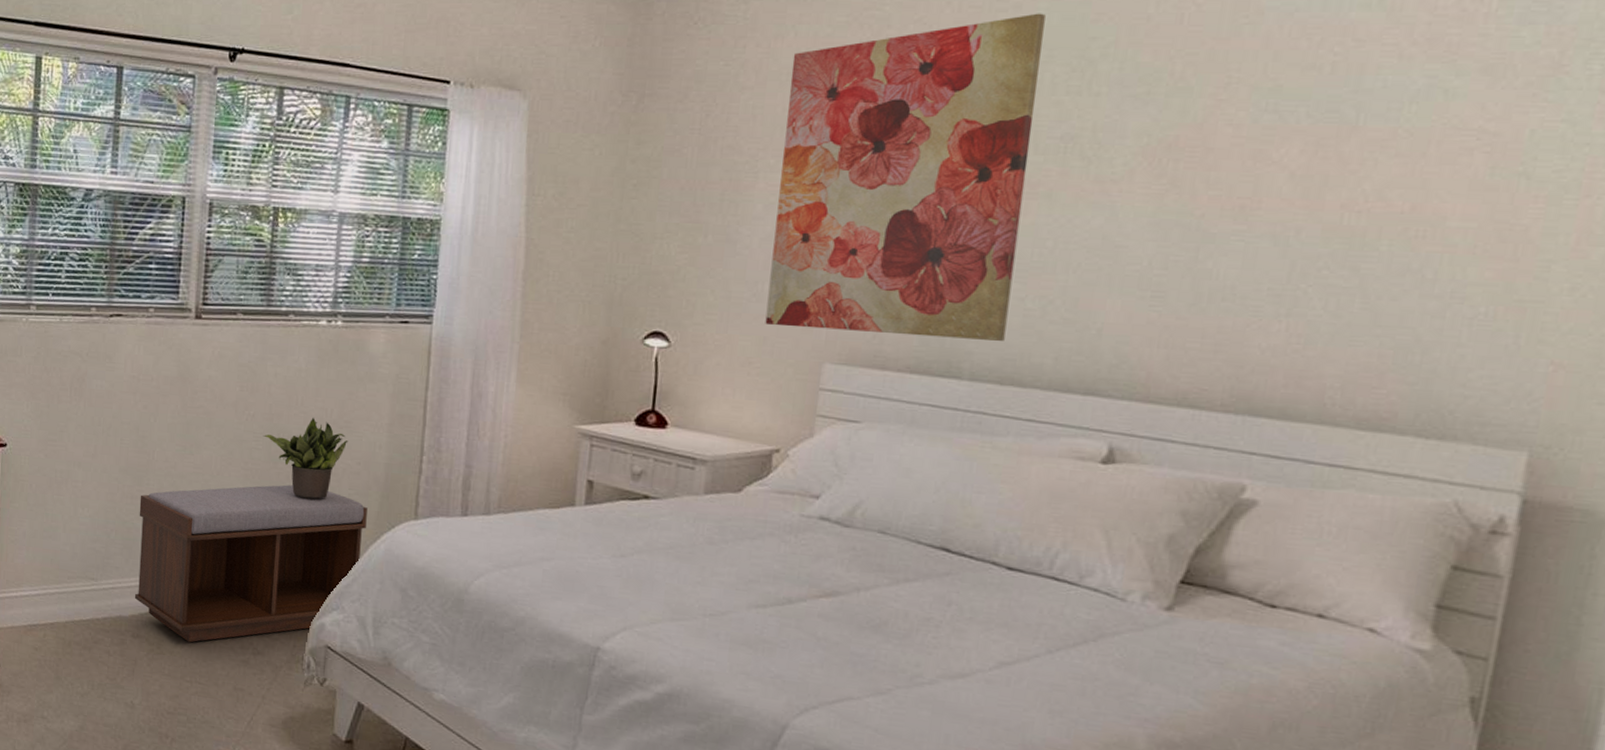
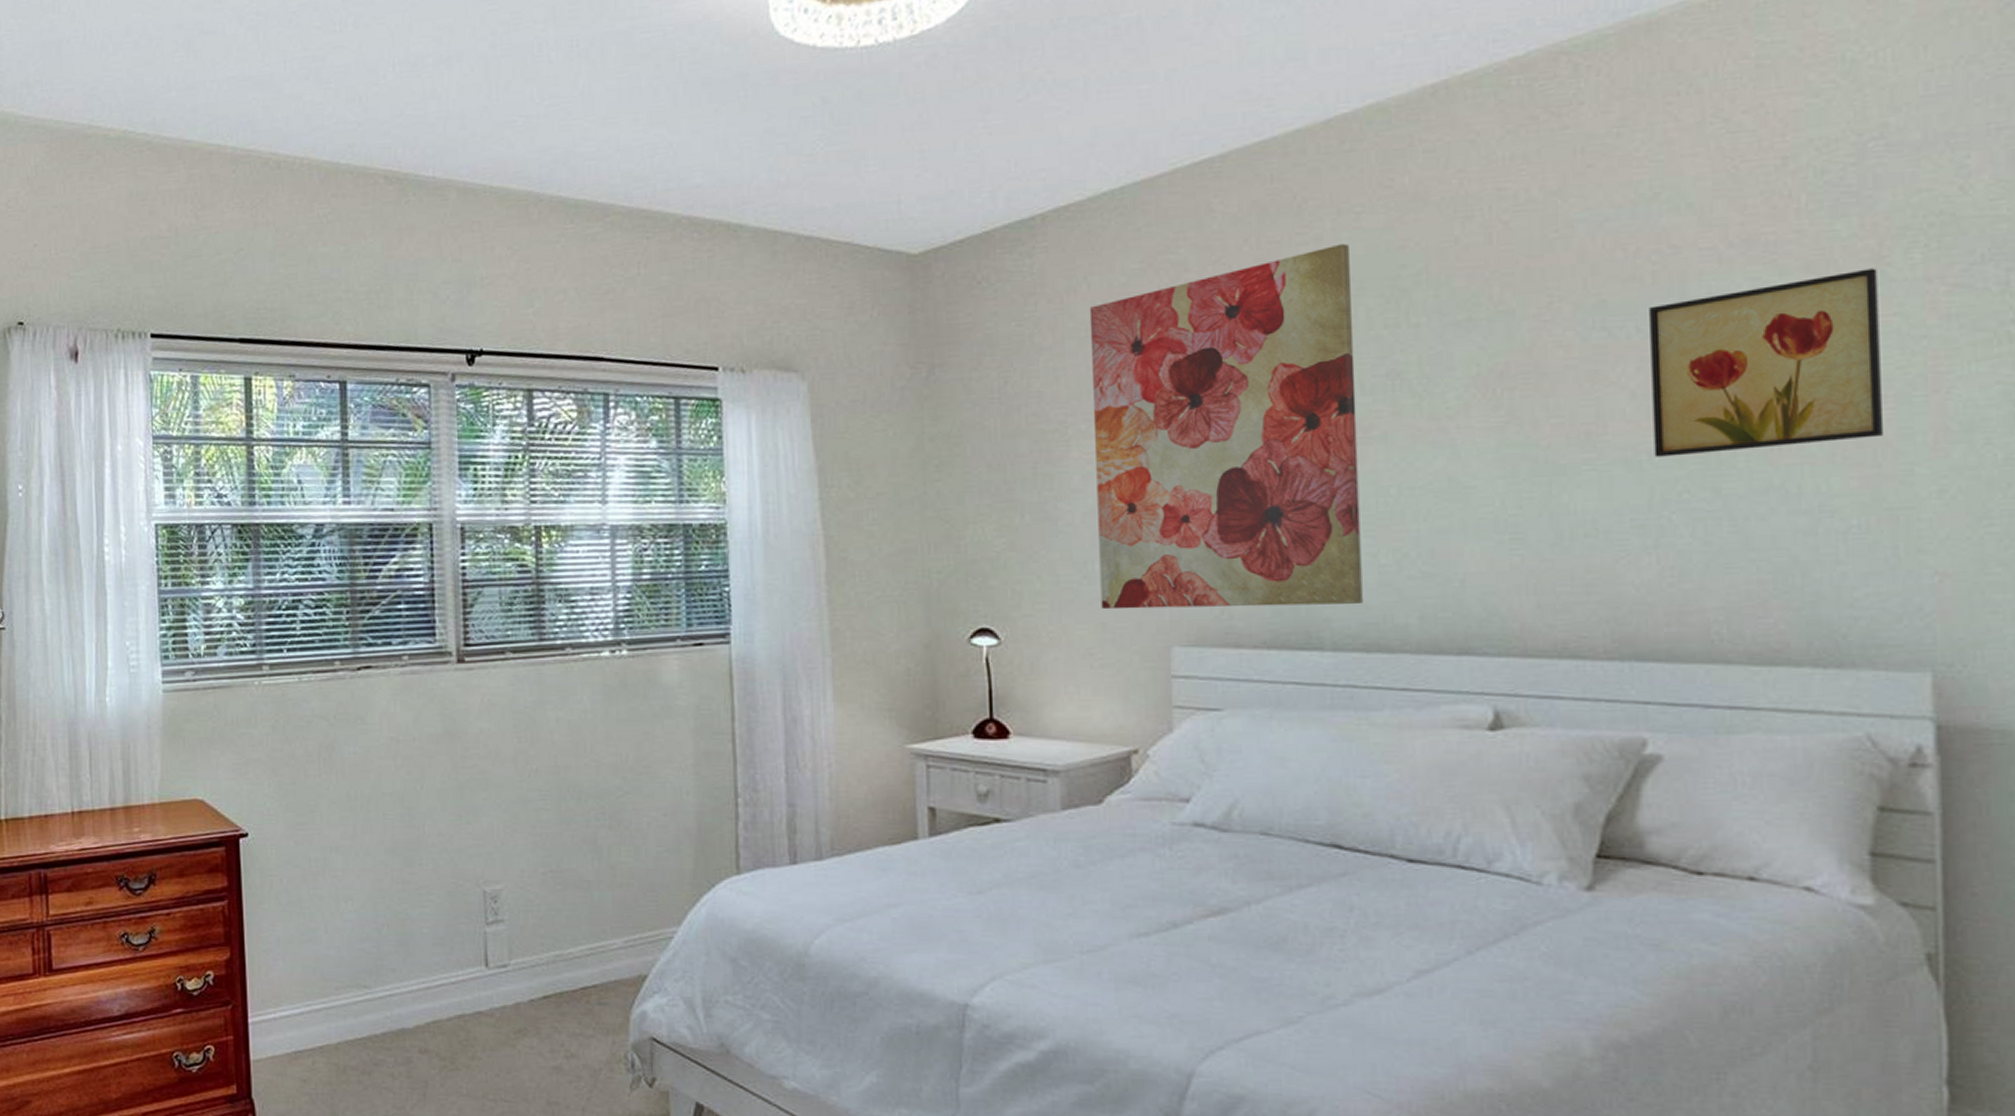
bench: present [134,485,368,643] -> none [413,848,682,1052]
potted plant: present [263,417,348,499] -> none [550,765,650,861]
wall art: none [1302,75,1554,235] -> present [1649,268,1883,457]

